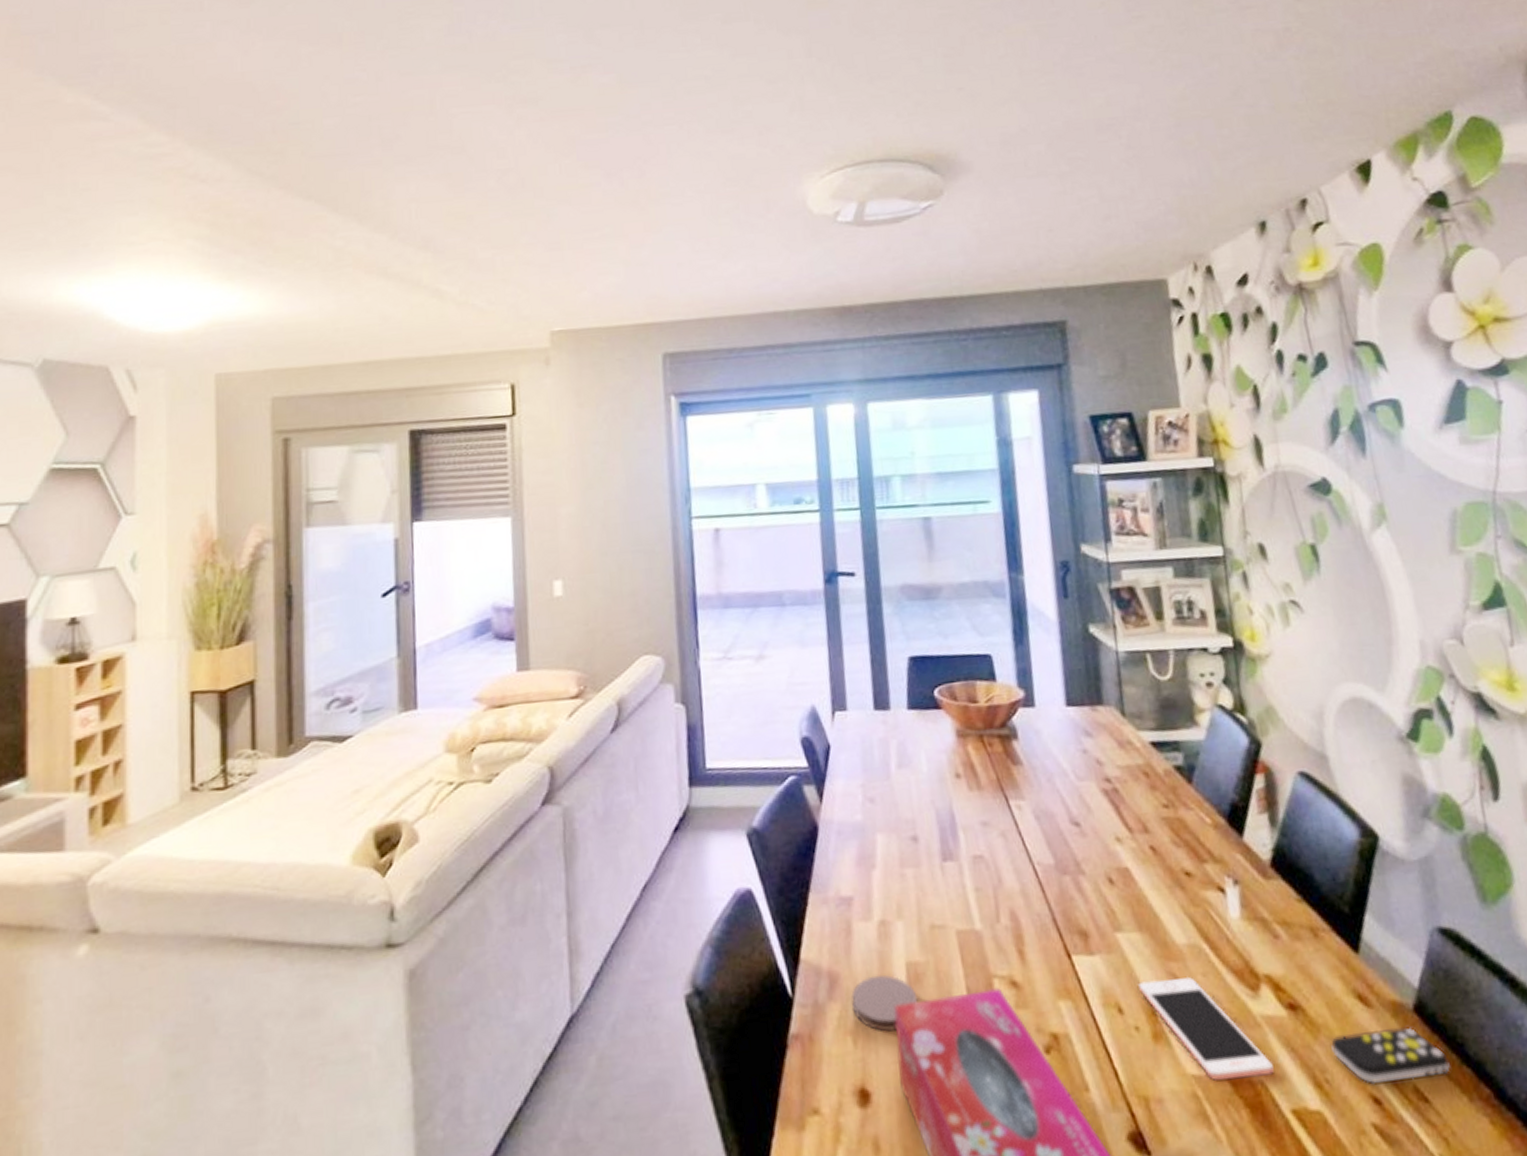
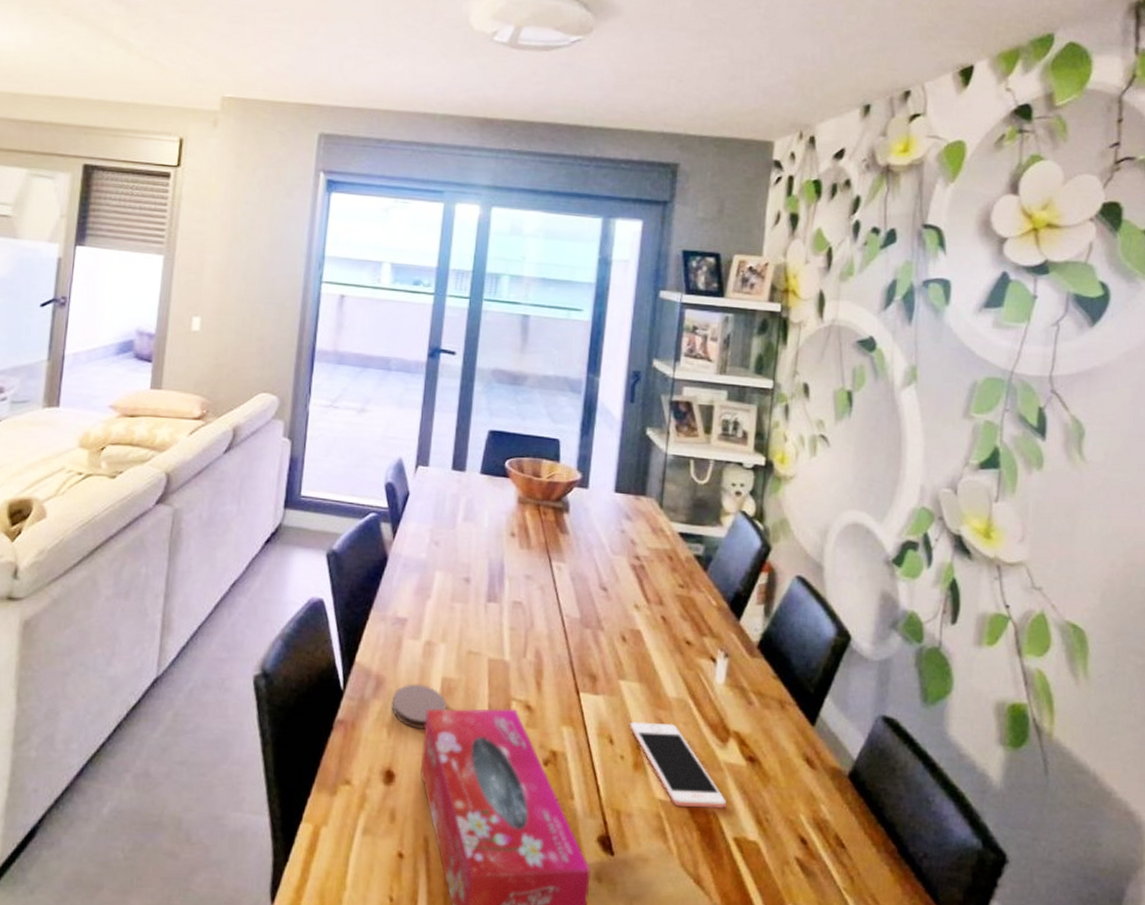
remote control: present [1331,1027,1450,1085] -> none [776,787,868,830]

